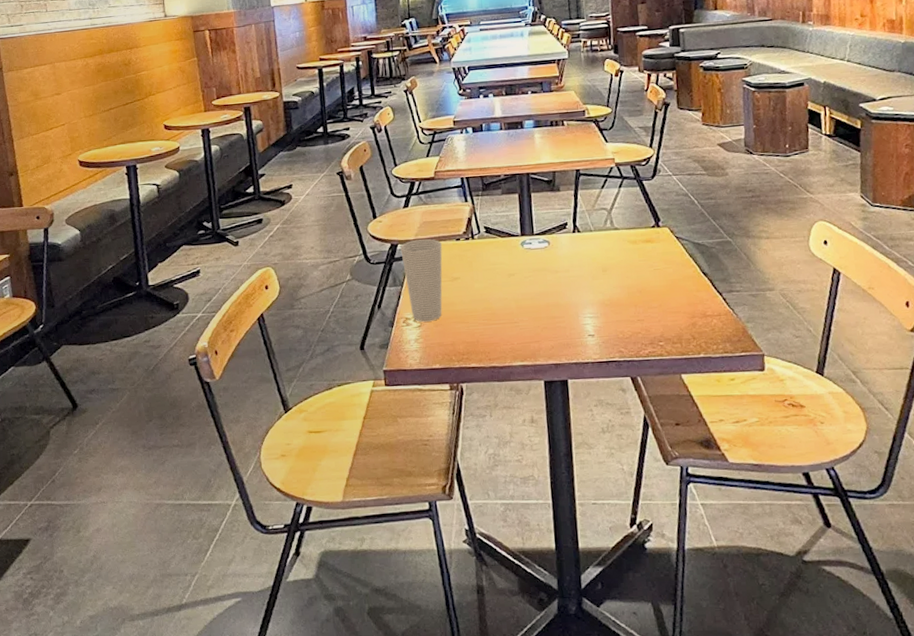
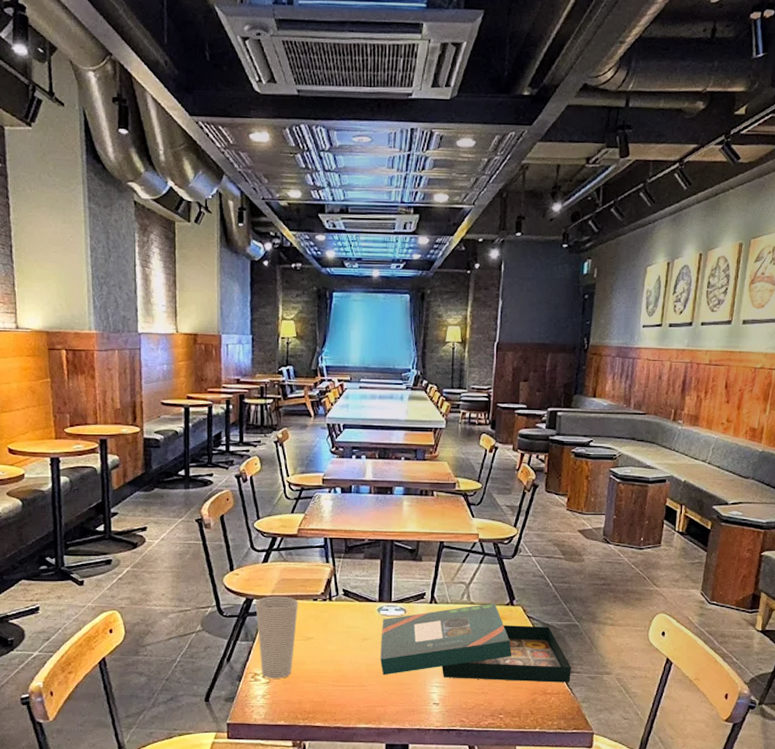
board game: none [526,226,731,309] -> present [380,603,571,683]

